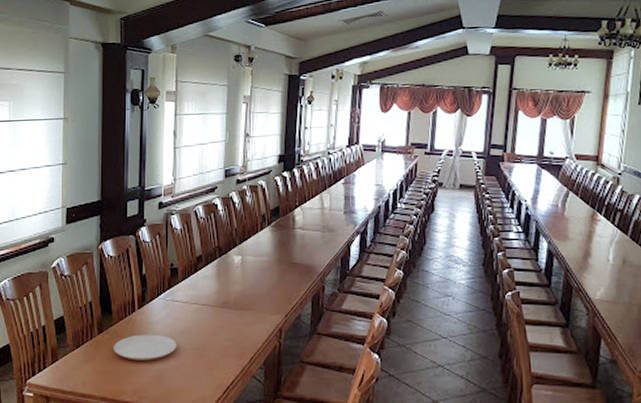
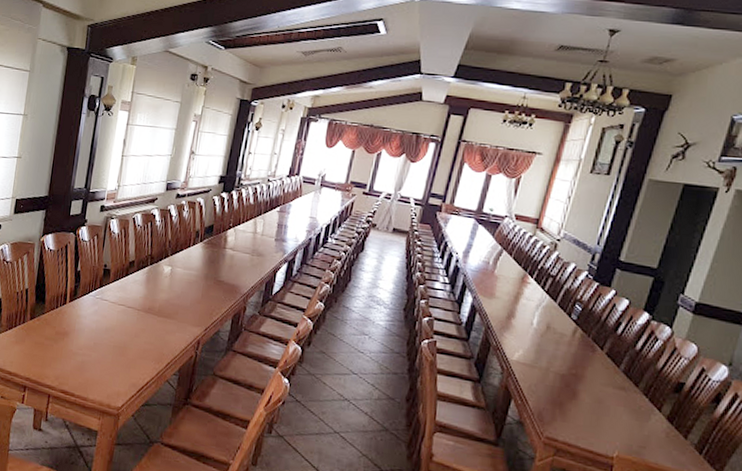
plate: present [113,334,178,361] -> none [42,325,101,352]

